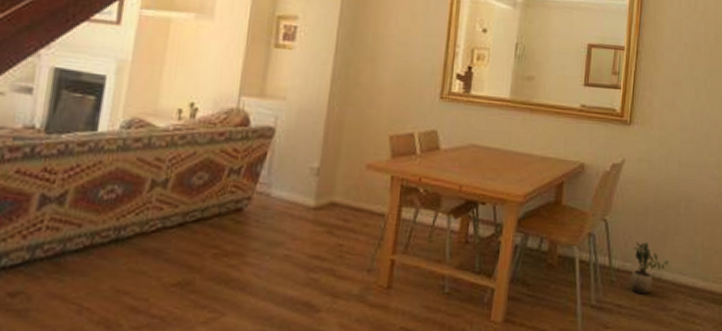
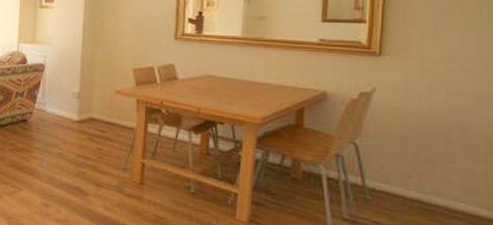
potted plant: present [629,242,669,294] -> none [388,165,439,216]

